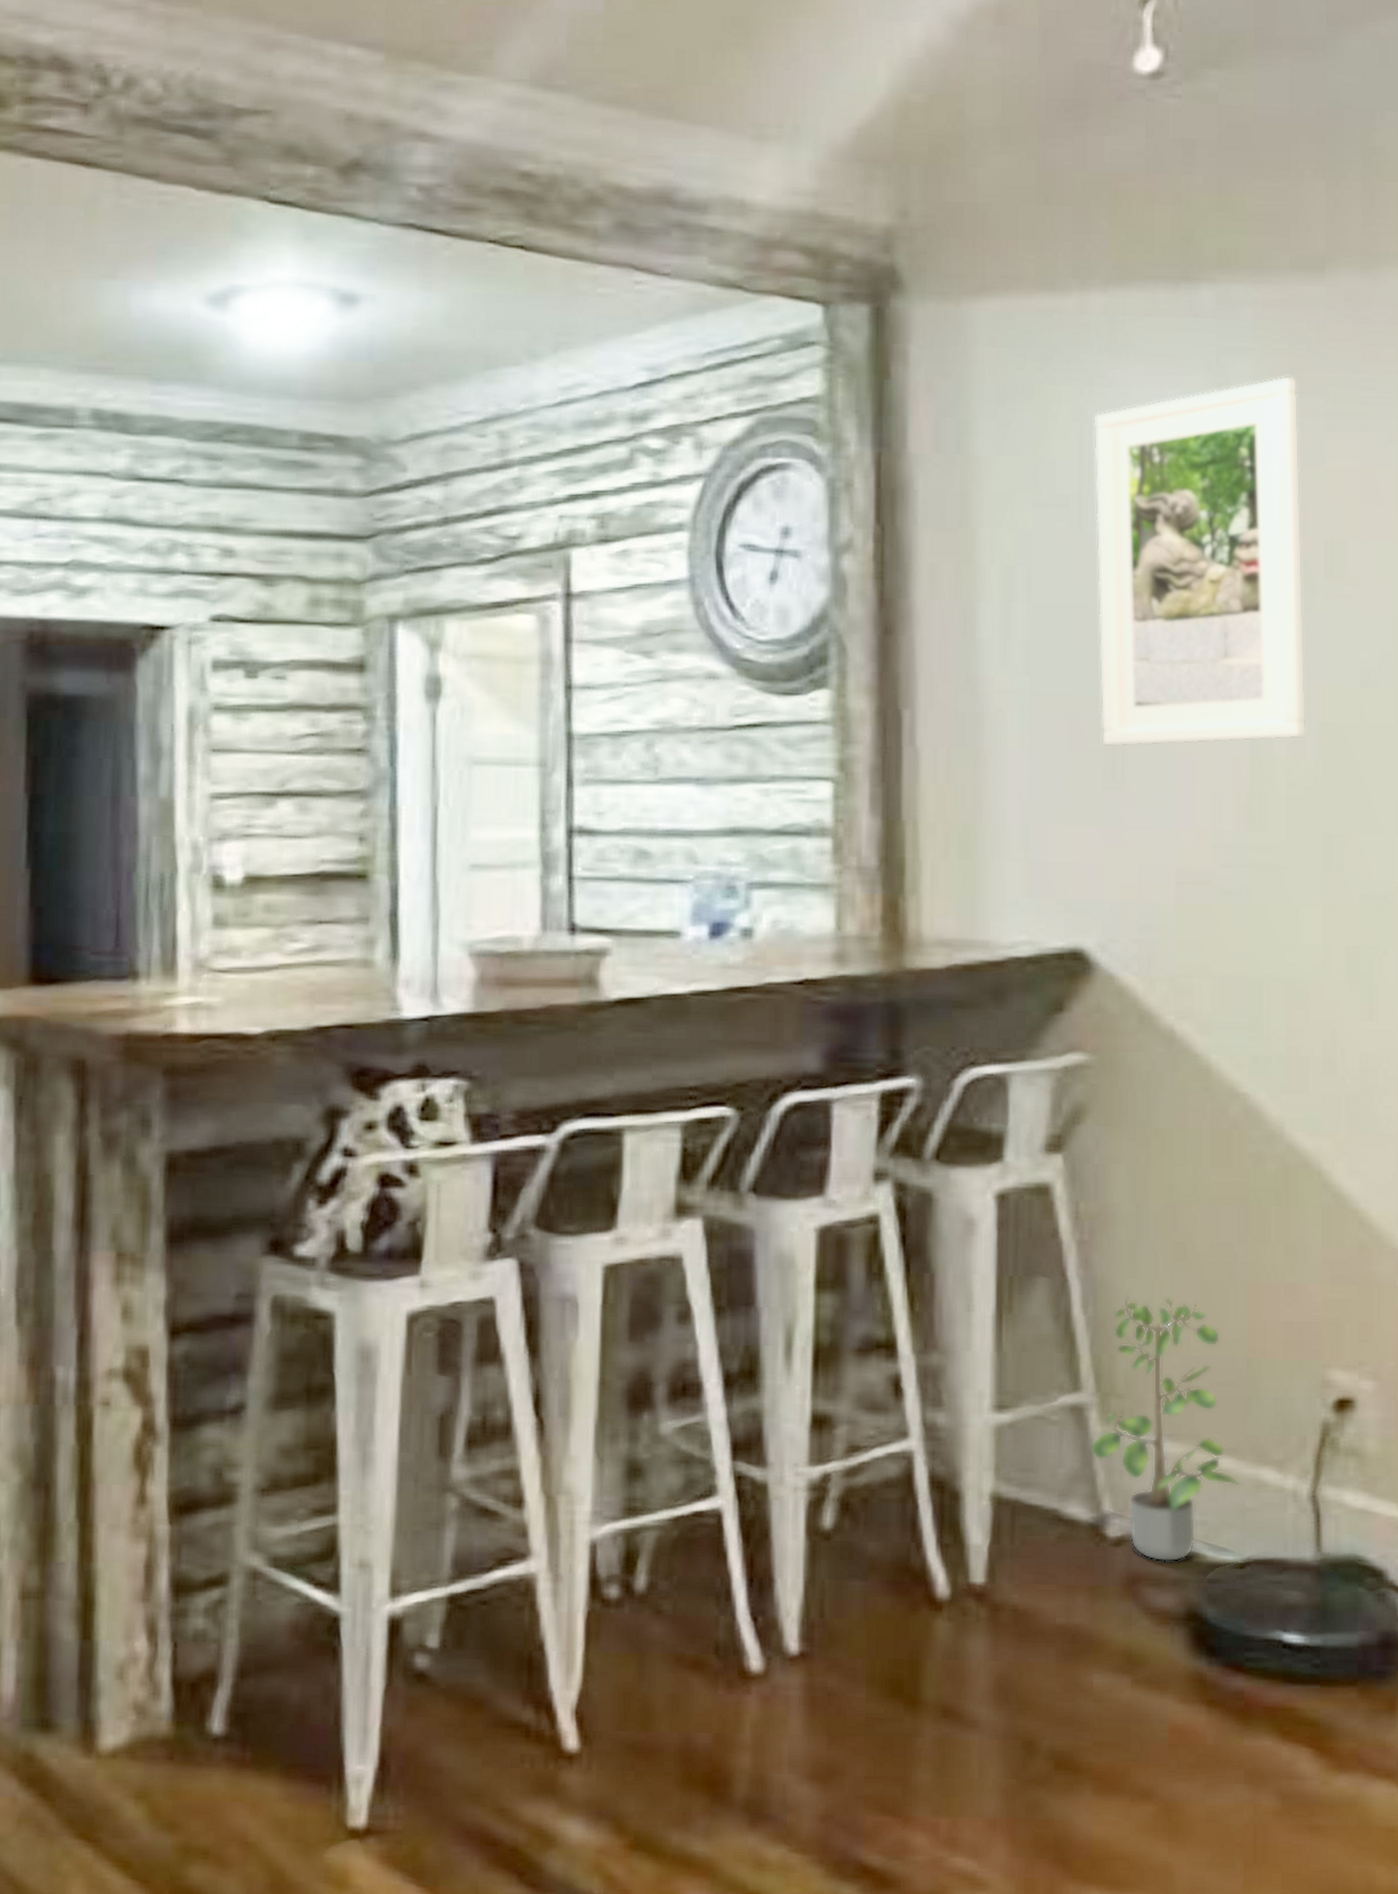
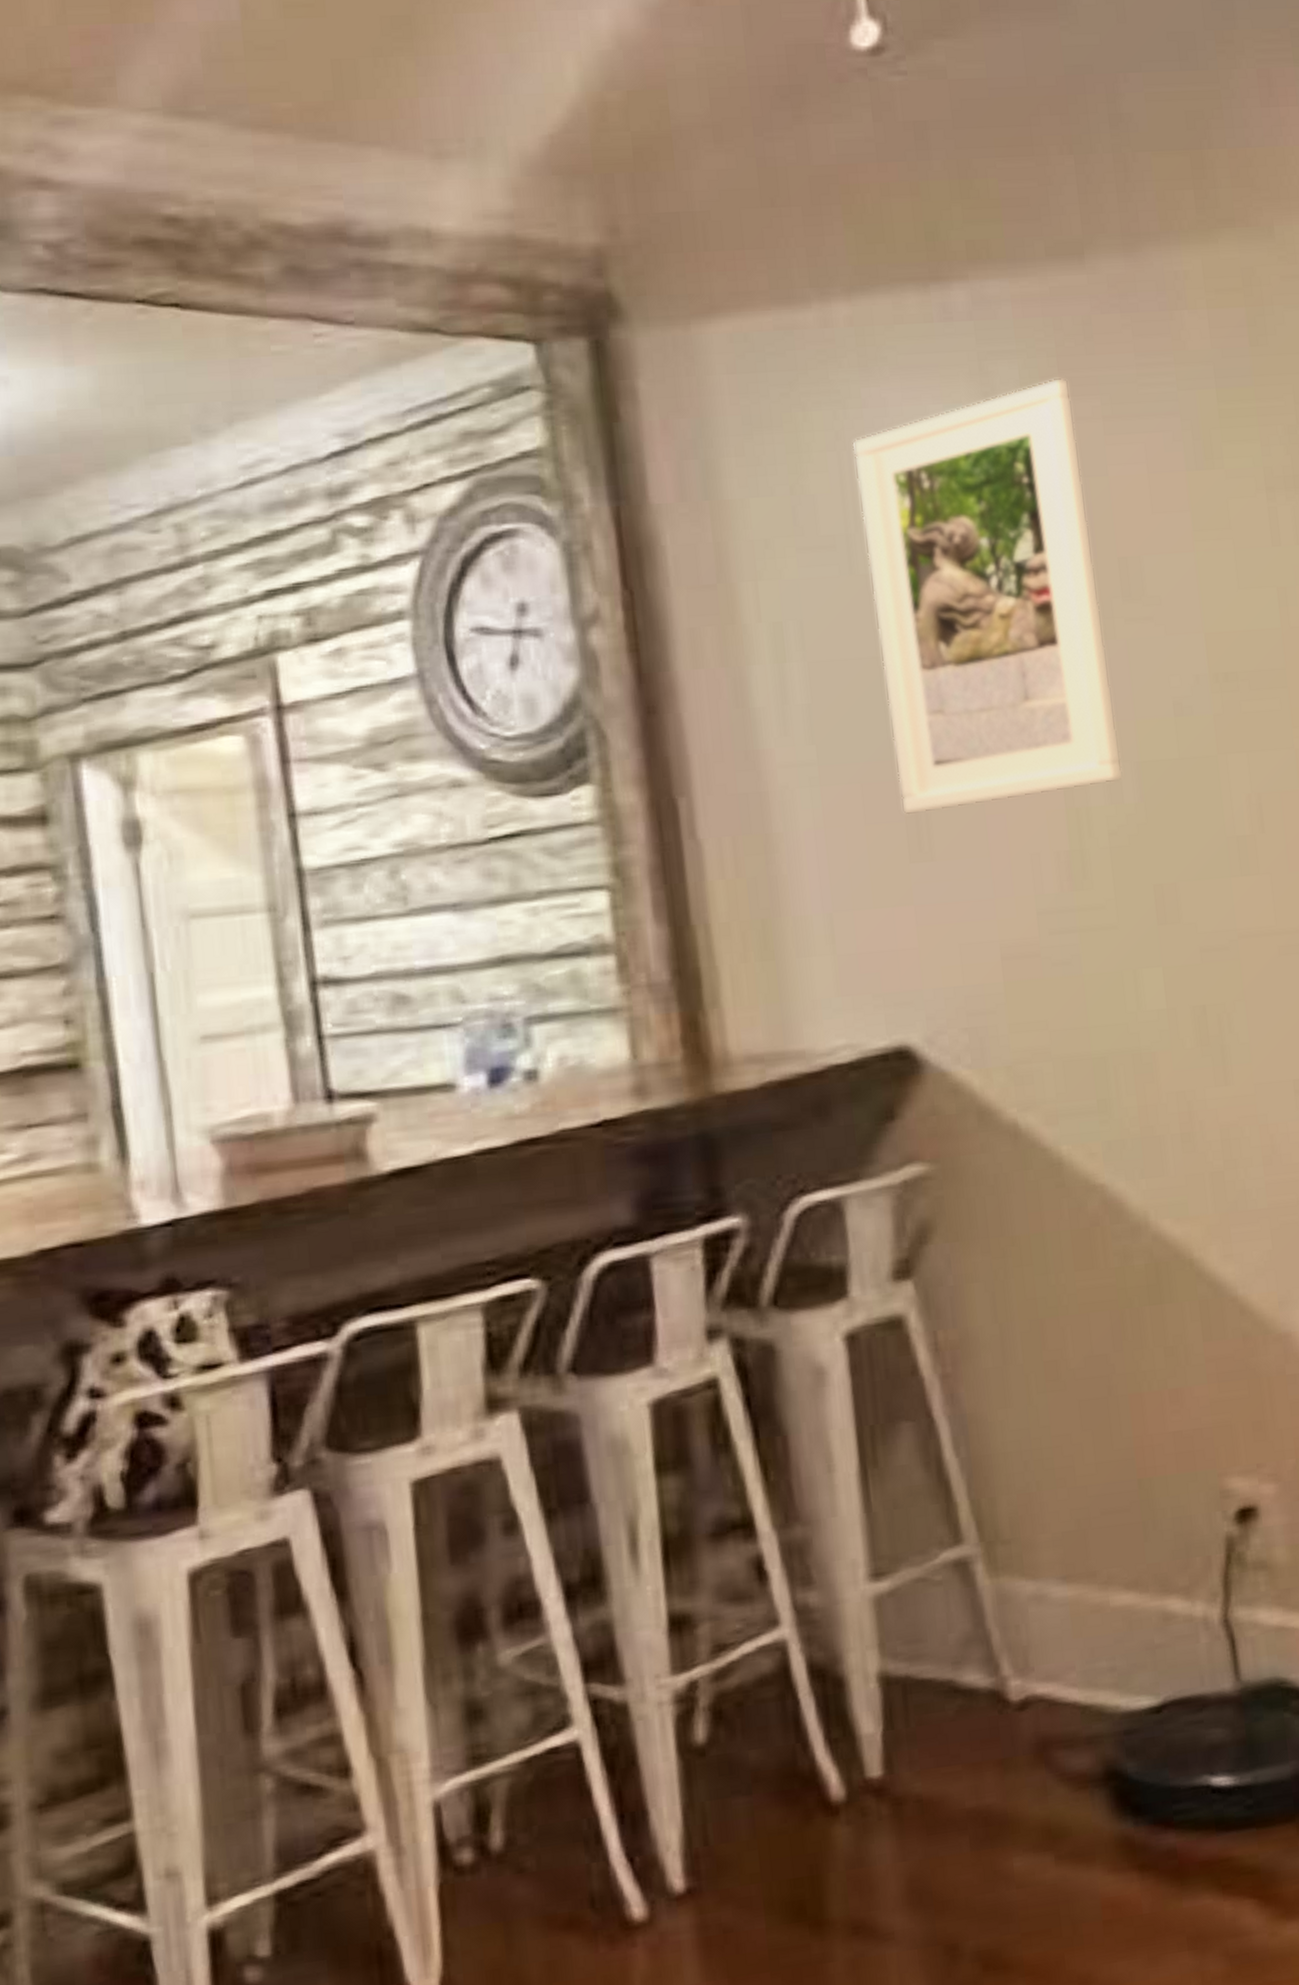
potted plant: present [1090,1297,1241,1562] -> none [980,1423,1147,1721]

